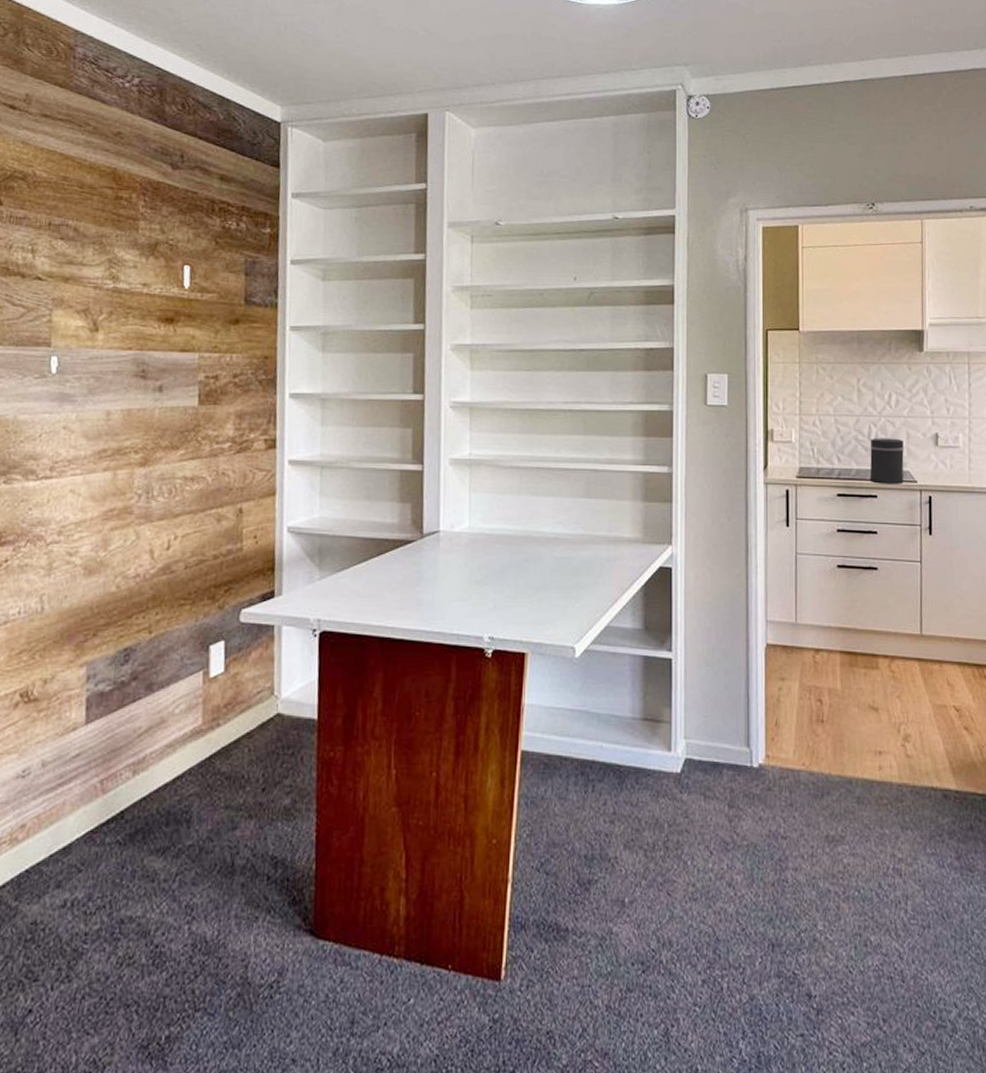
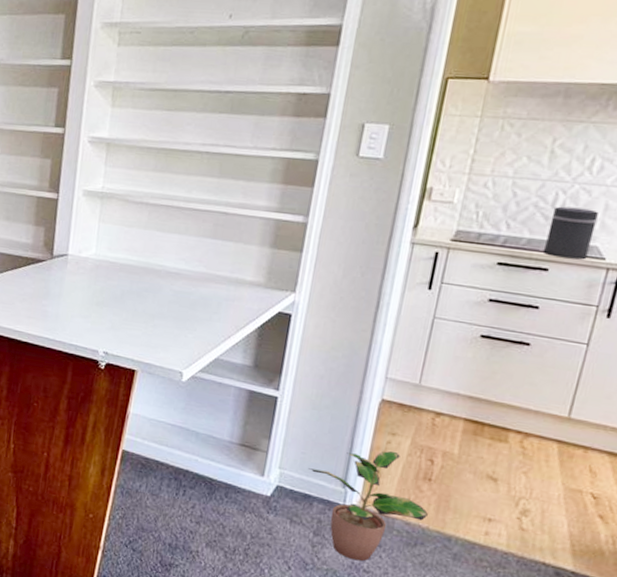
potted plant: none [712,697,827,828] -> present [308,450,428,561]

